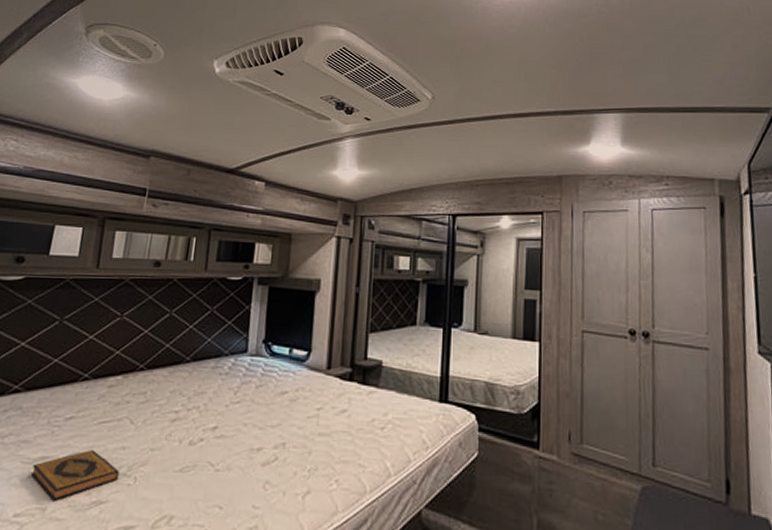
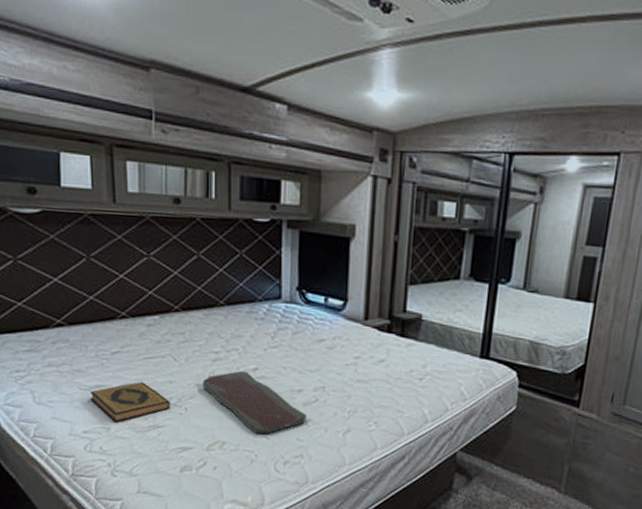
serving tray: none [157,430,265,504] -> present [203,370,307,435]

